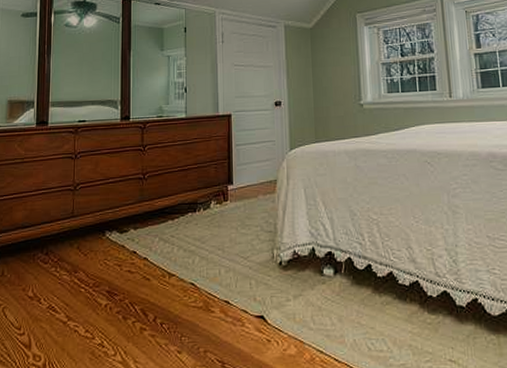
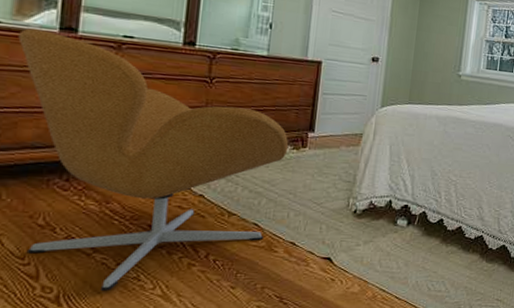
armchair: none [11,127,213,358] -> present [18,28,289,291]

